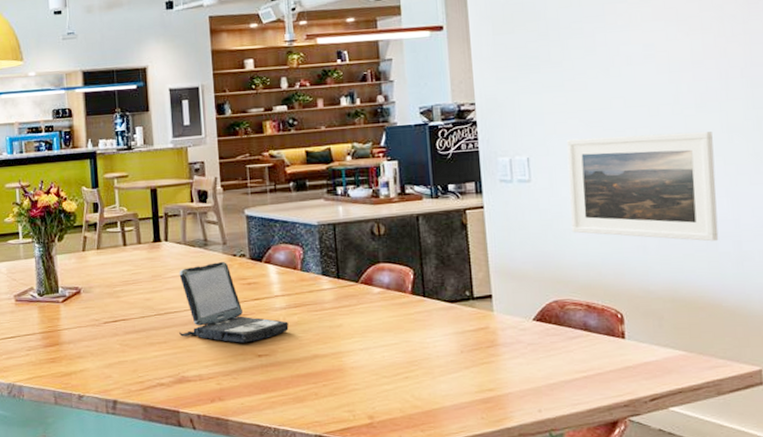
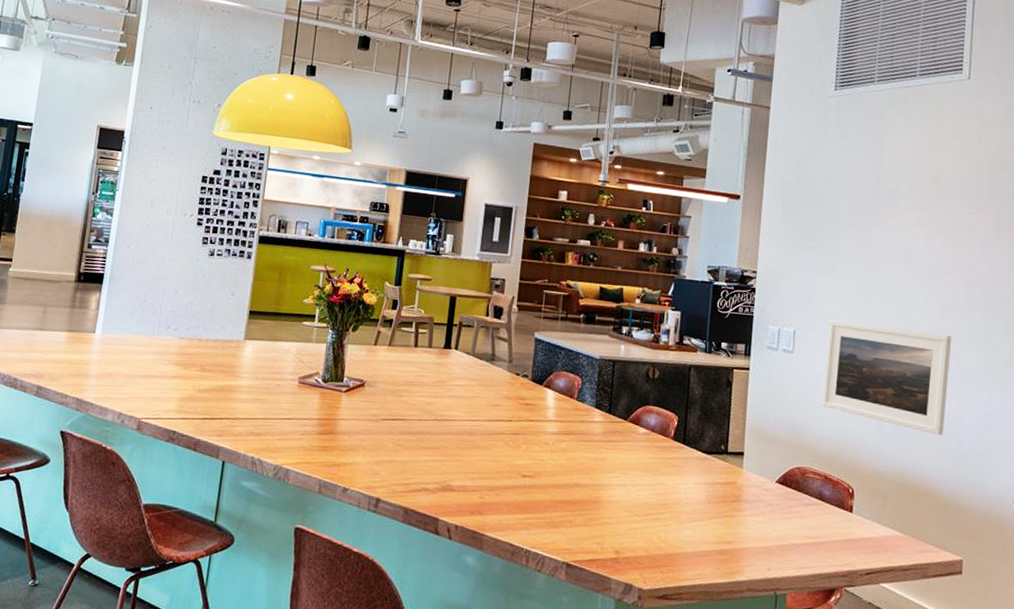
laptop: present [179,261,289,343] -> none [452,378,557,462]

